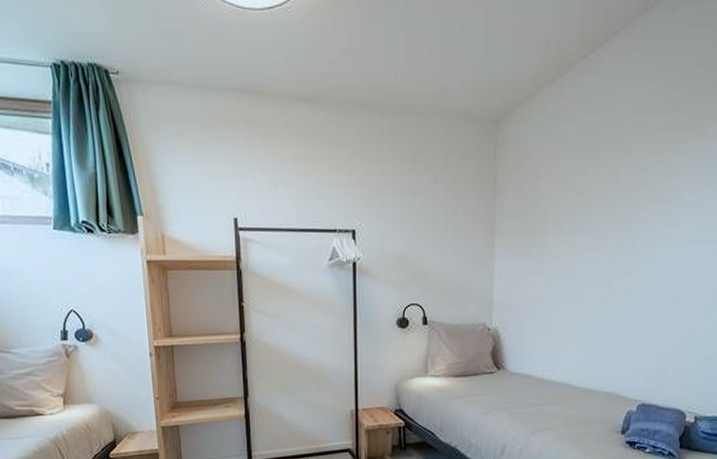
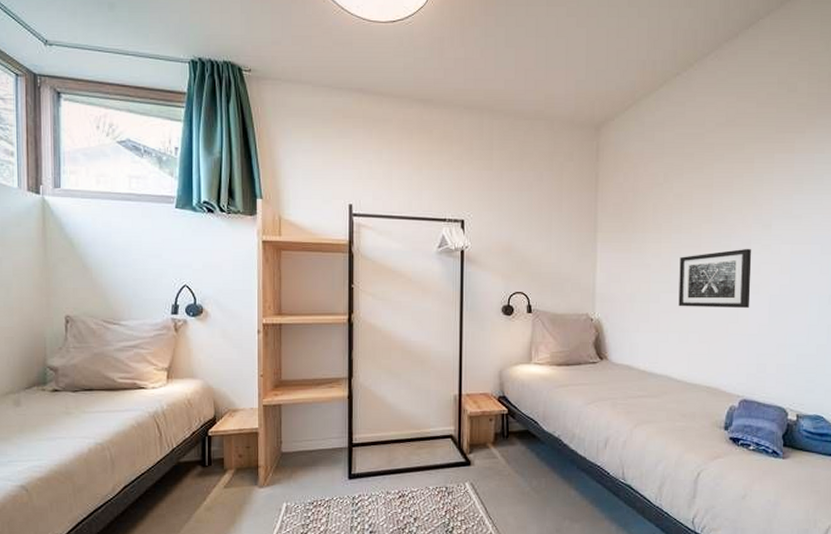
wall art: none [578,248,658,313] -> present [678,248,752,308]

